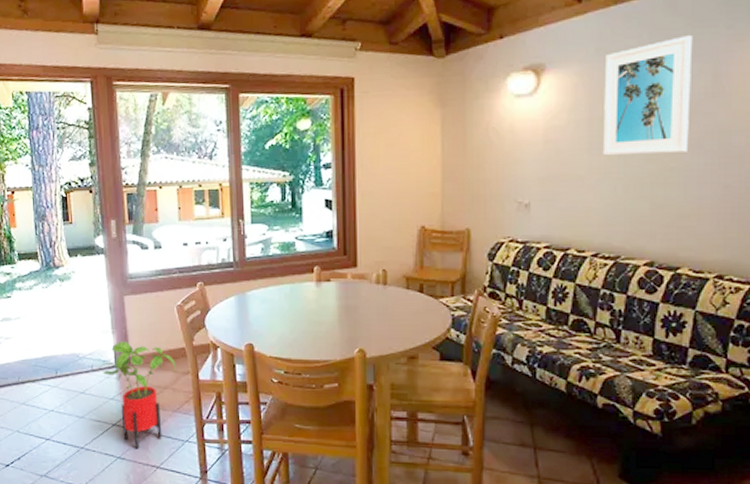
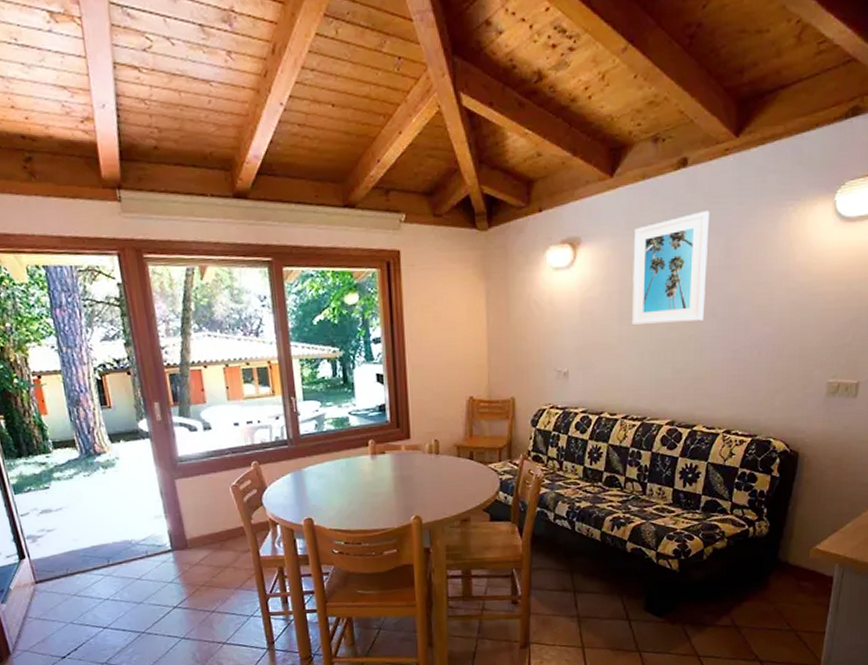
house plant: present [98,342,177,449] -> none [153,525,236,628]

